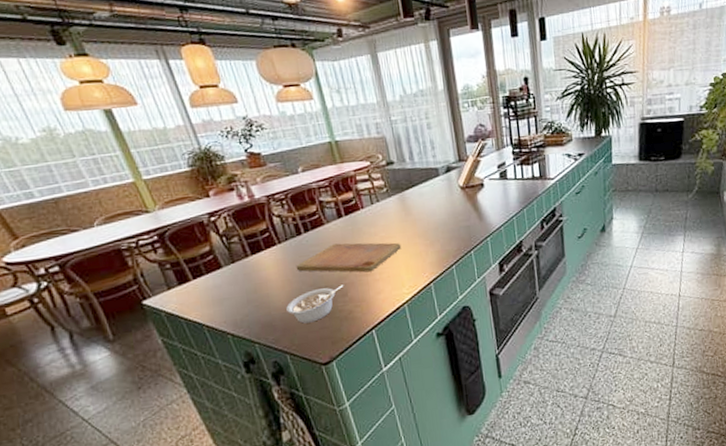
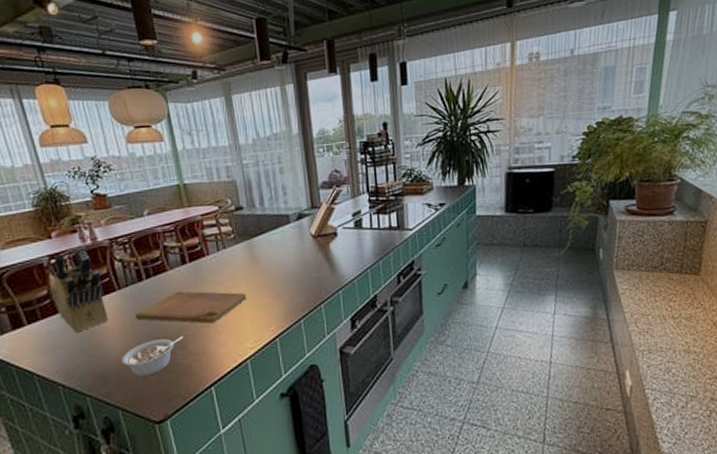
knife block: none [214,202,271,285] -> present [54,245,108,332]

